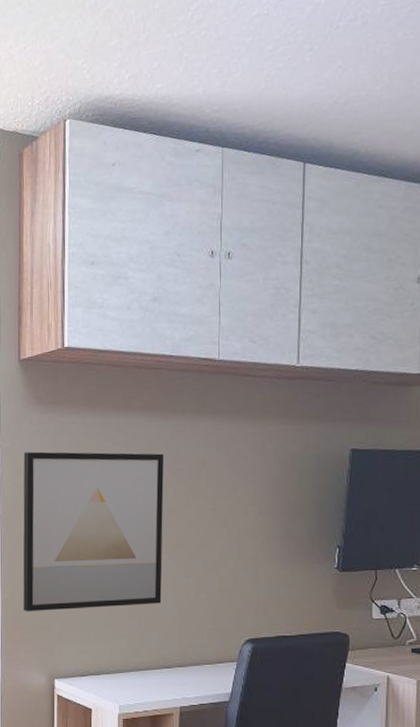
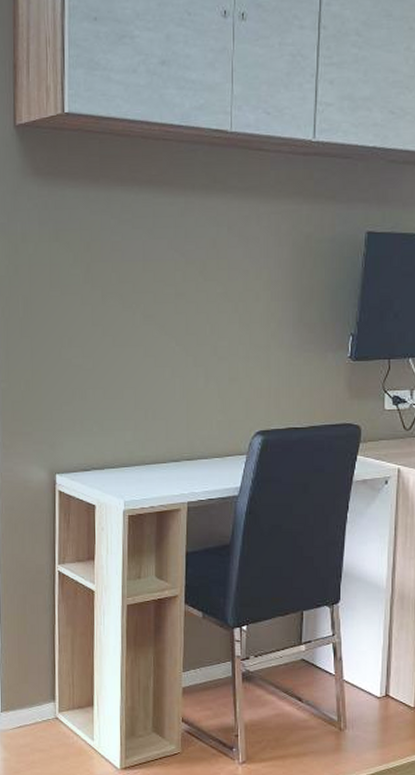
wall art: present [23,451,165,612] -> none [20,228,173,403]

